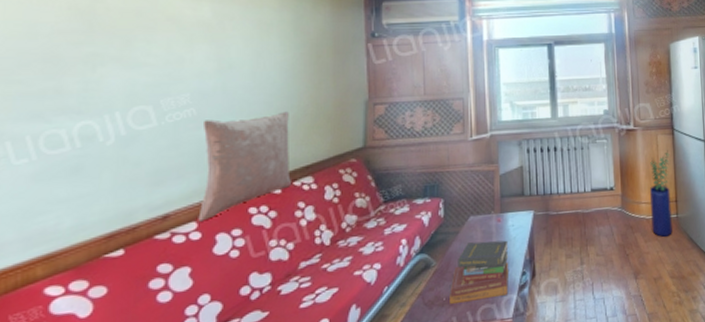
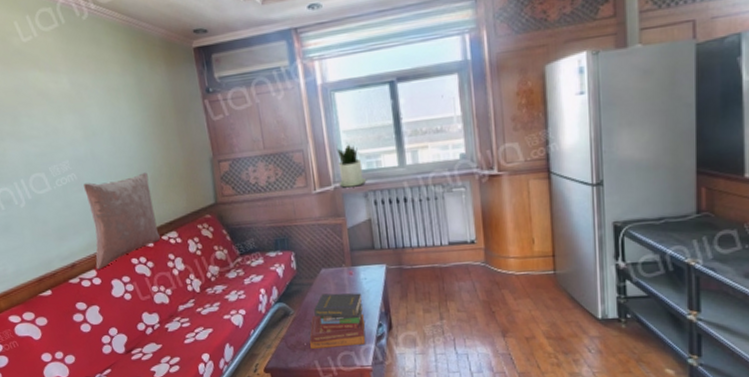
planter: none [495,95,521,136] -> present [336,144,366,188]
vase: present [650,150,672,237] -> none [520,197,548,295]

